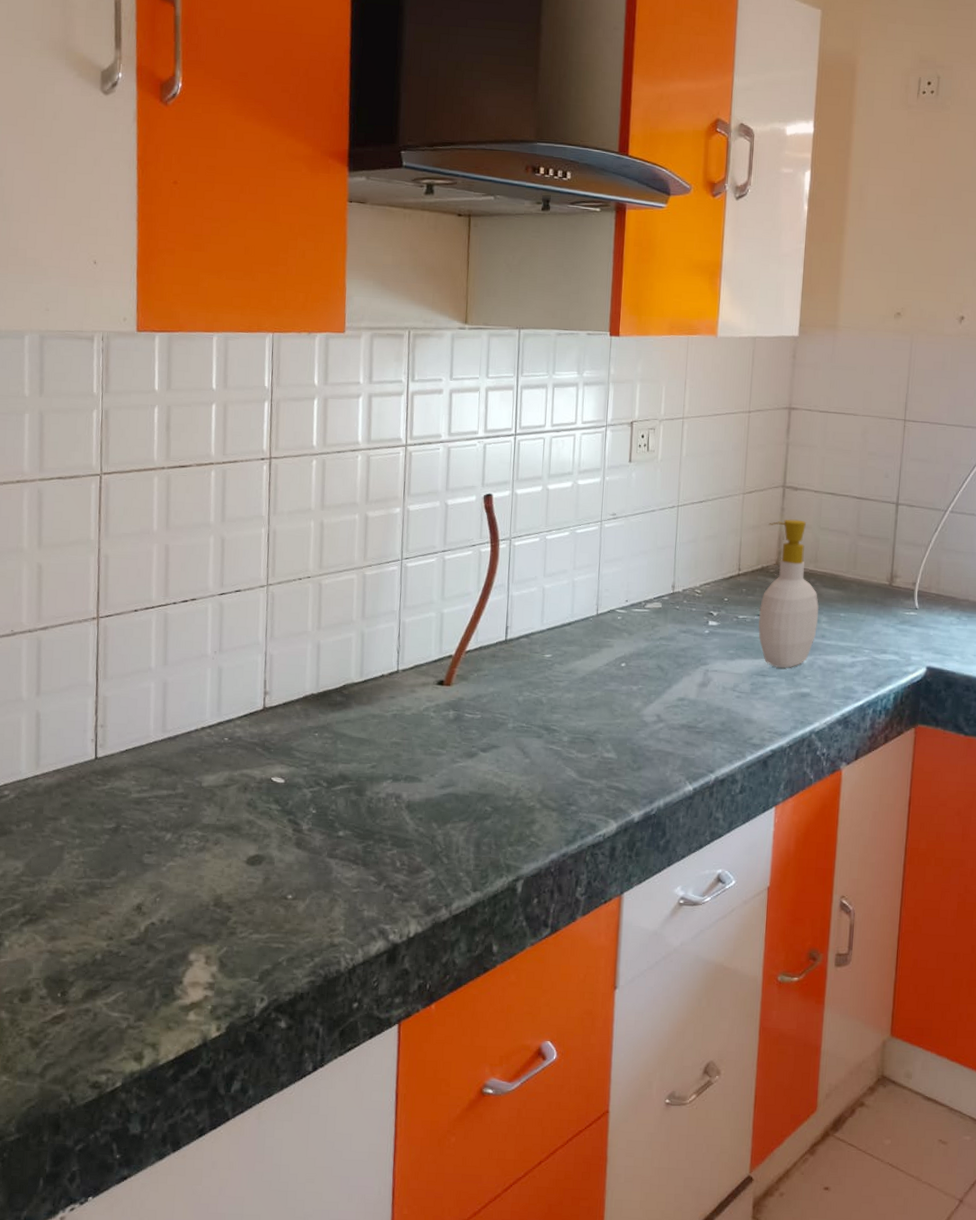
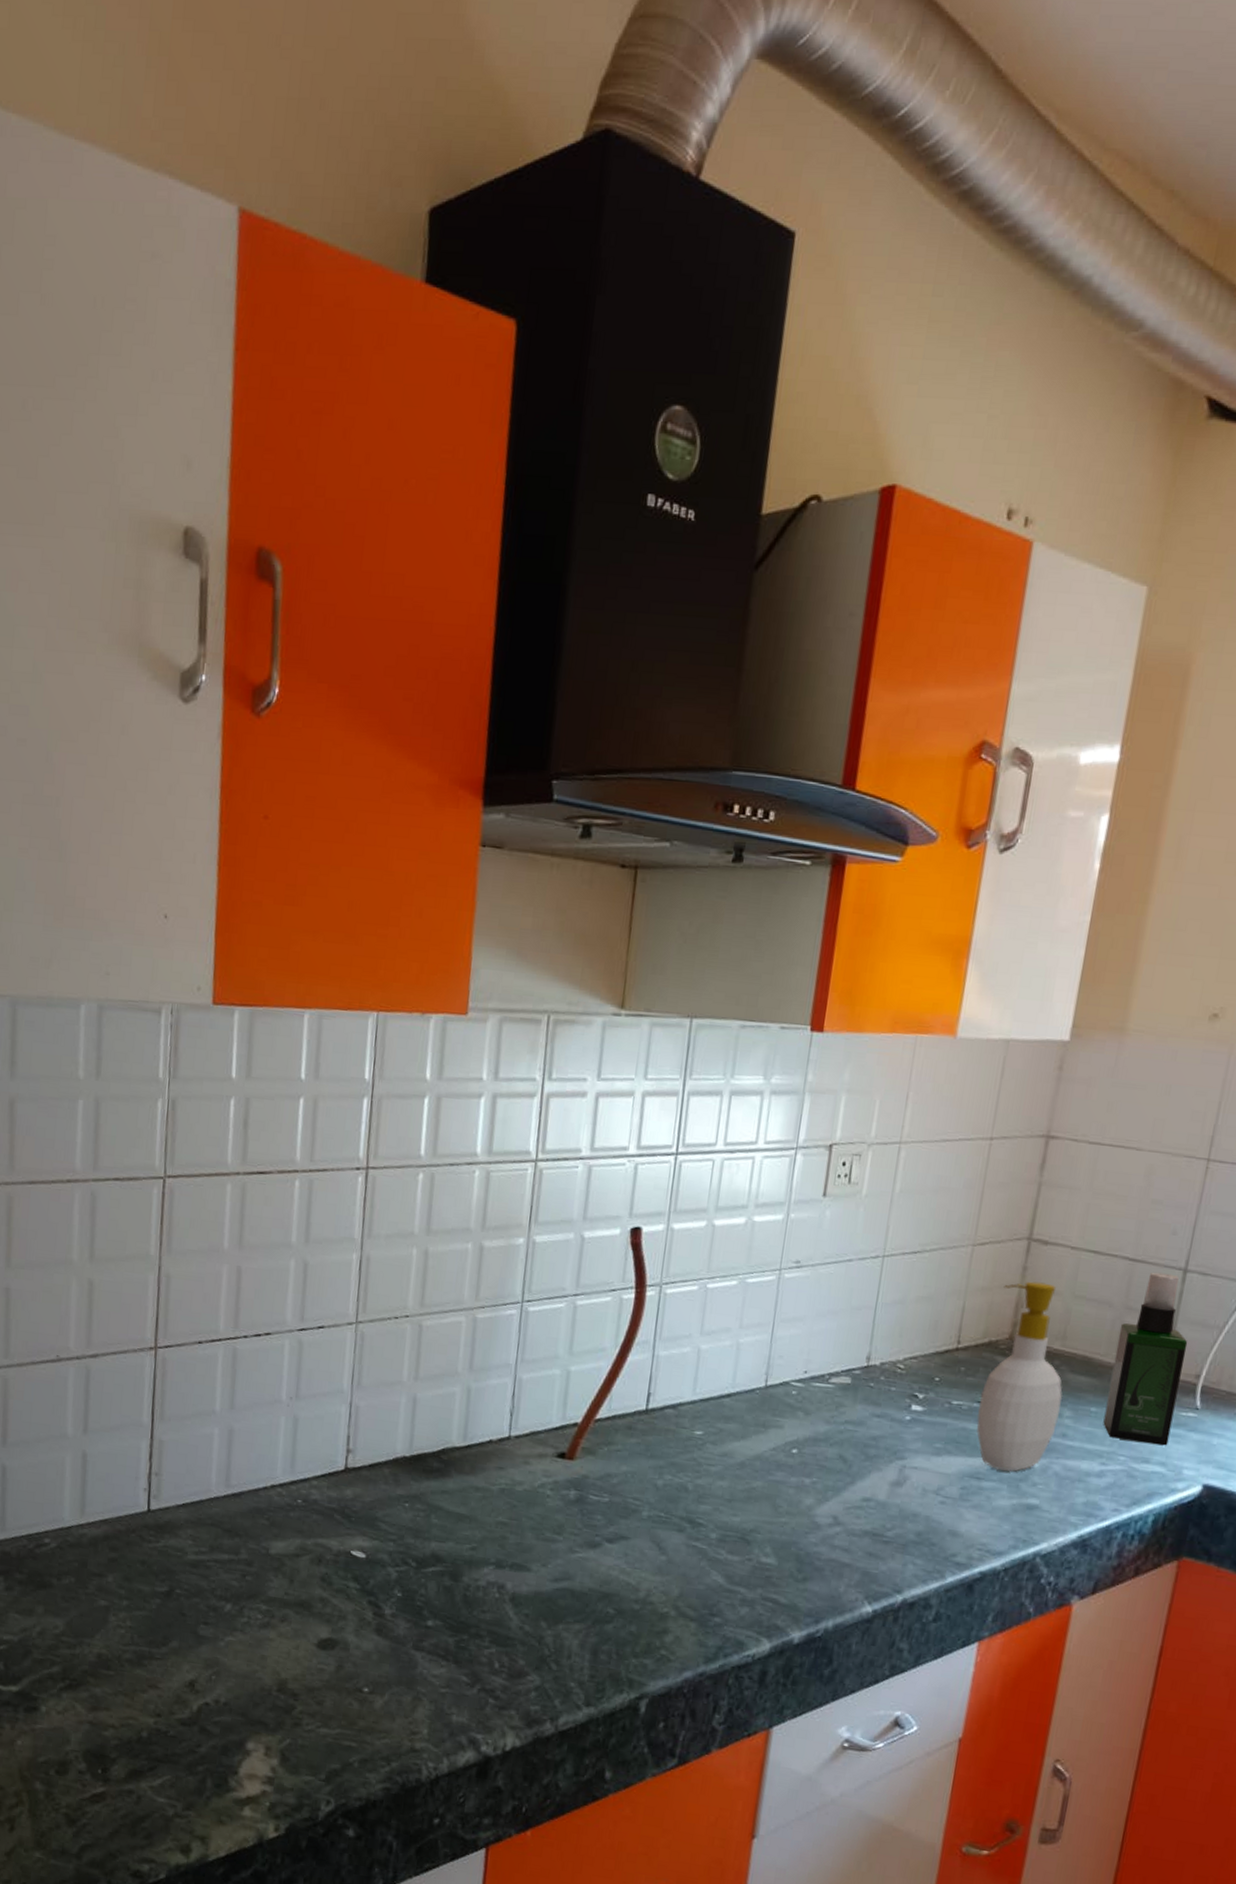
spray bottle: none [850,506,905,639] -> present [1103,1272,1188,1446]

